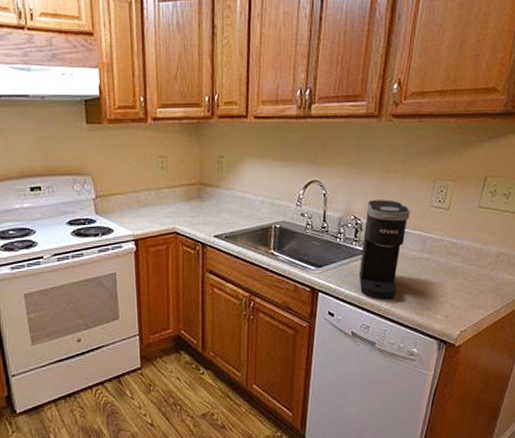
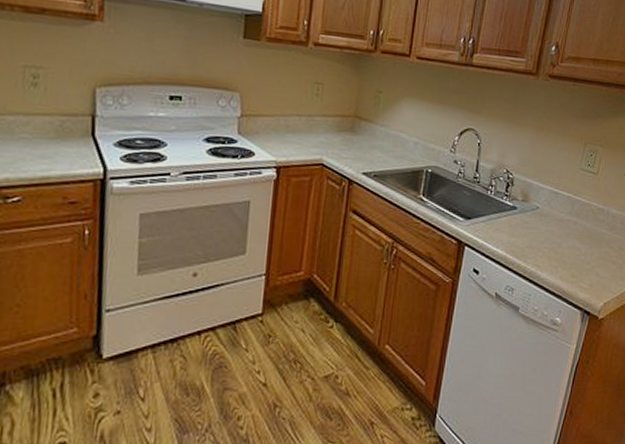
coffee maker: present [359,200,410,300] -> none [507,156,561,262]

